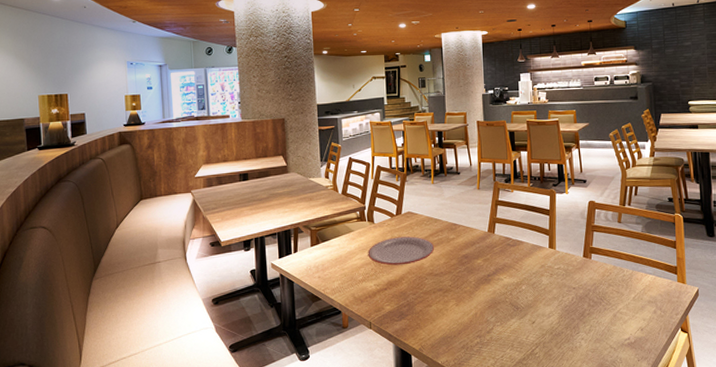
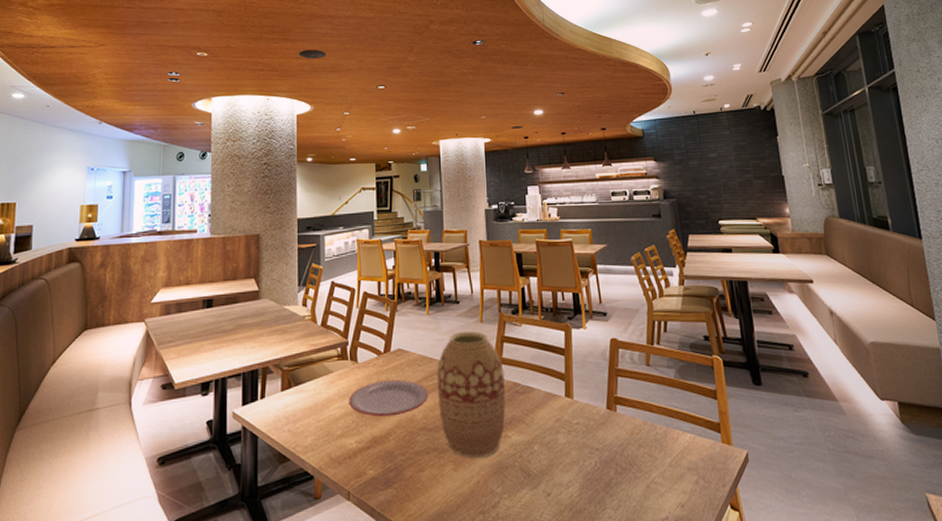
vase: none [441,196,499,297] -> present [436,331,506,459]

